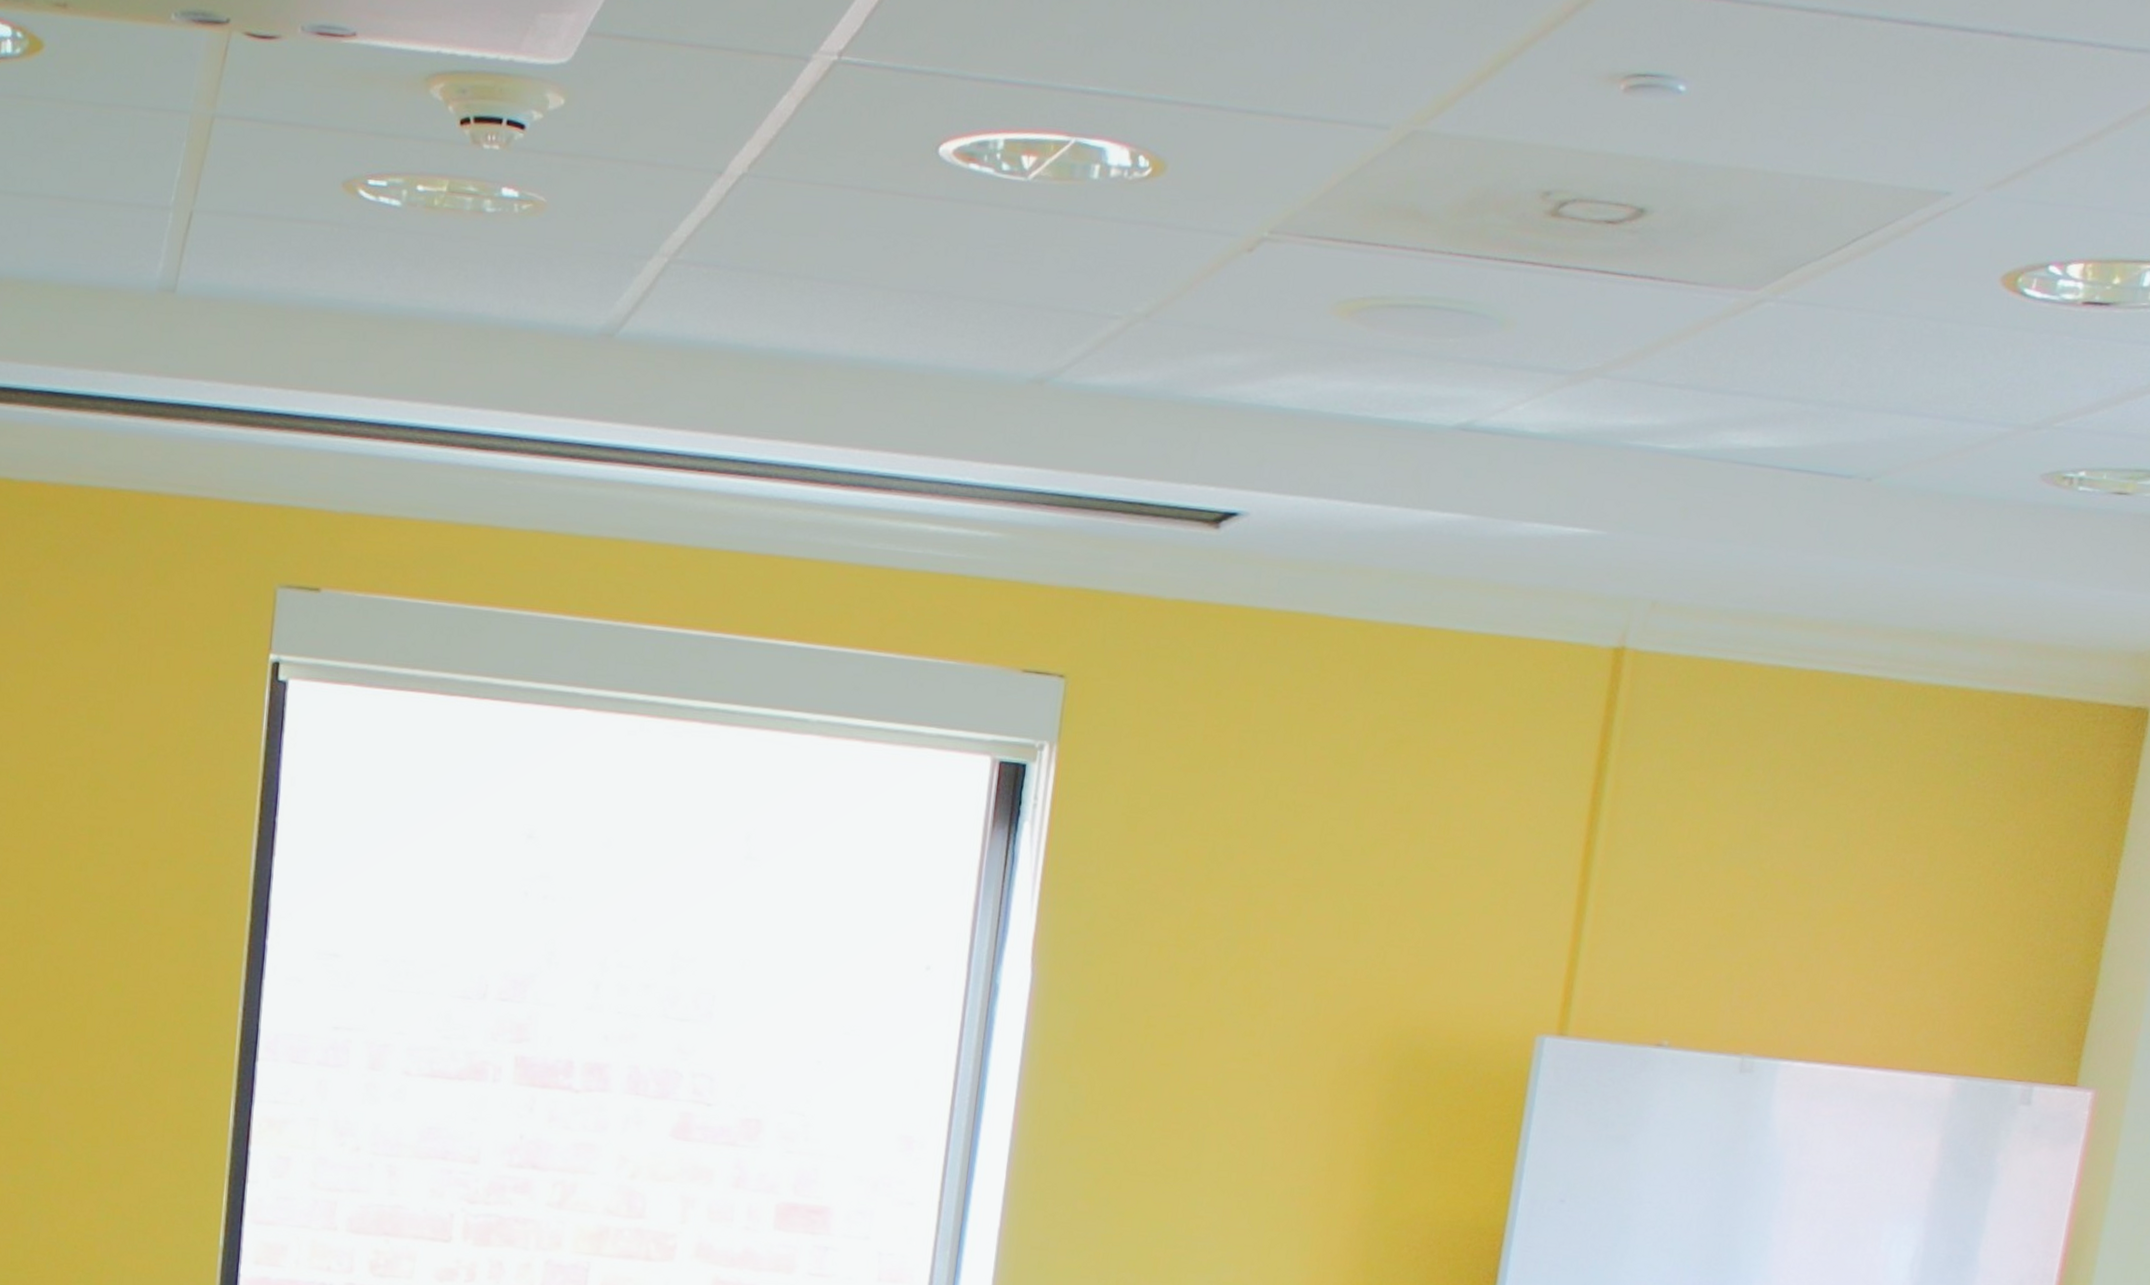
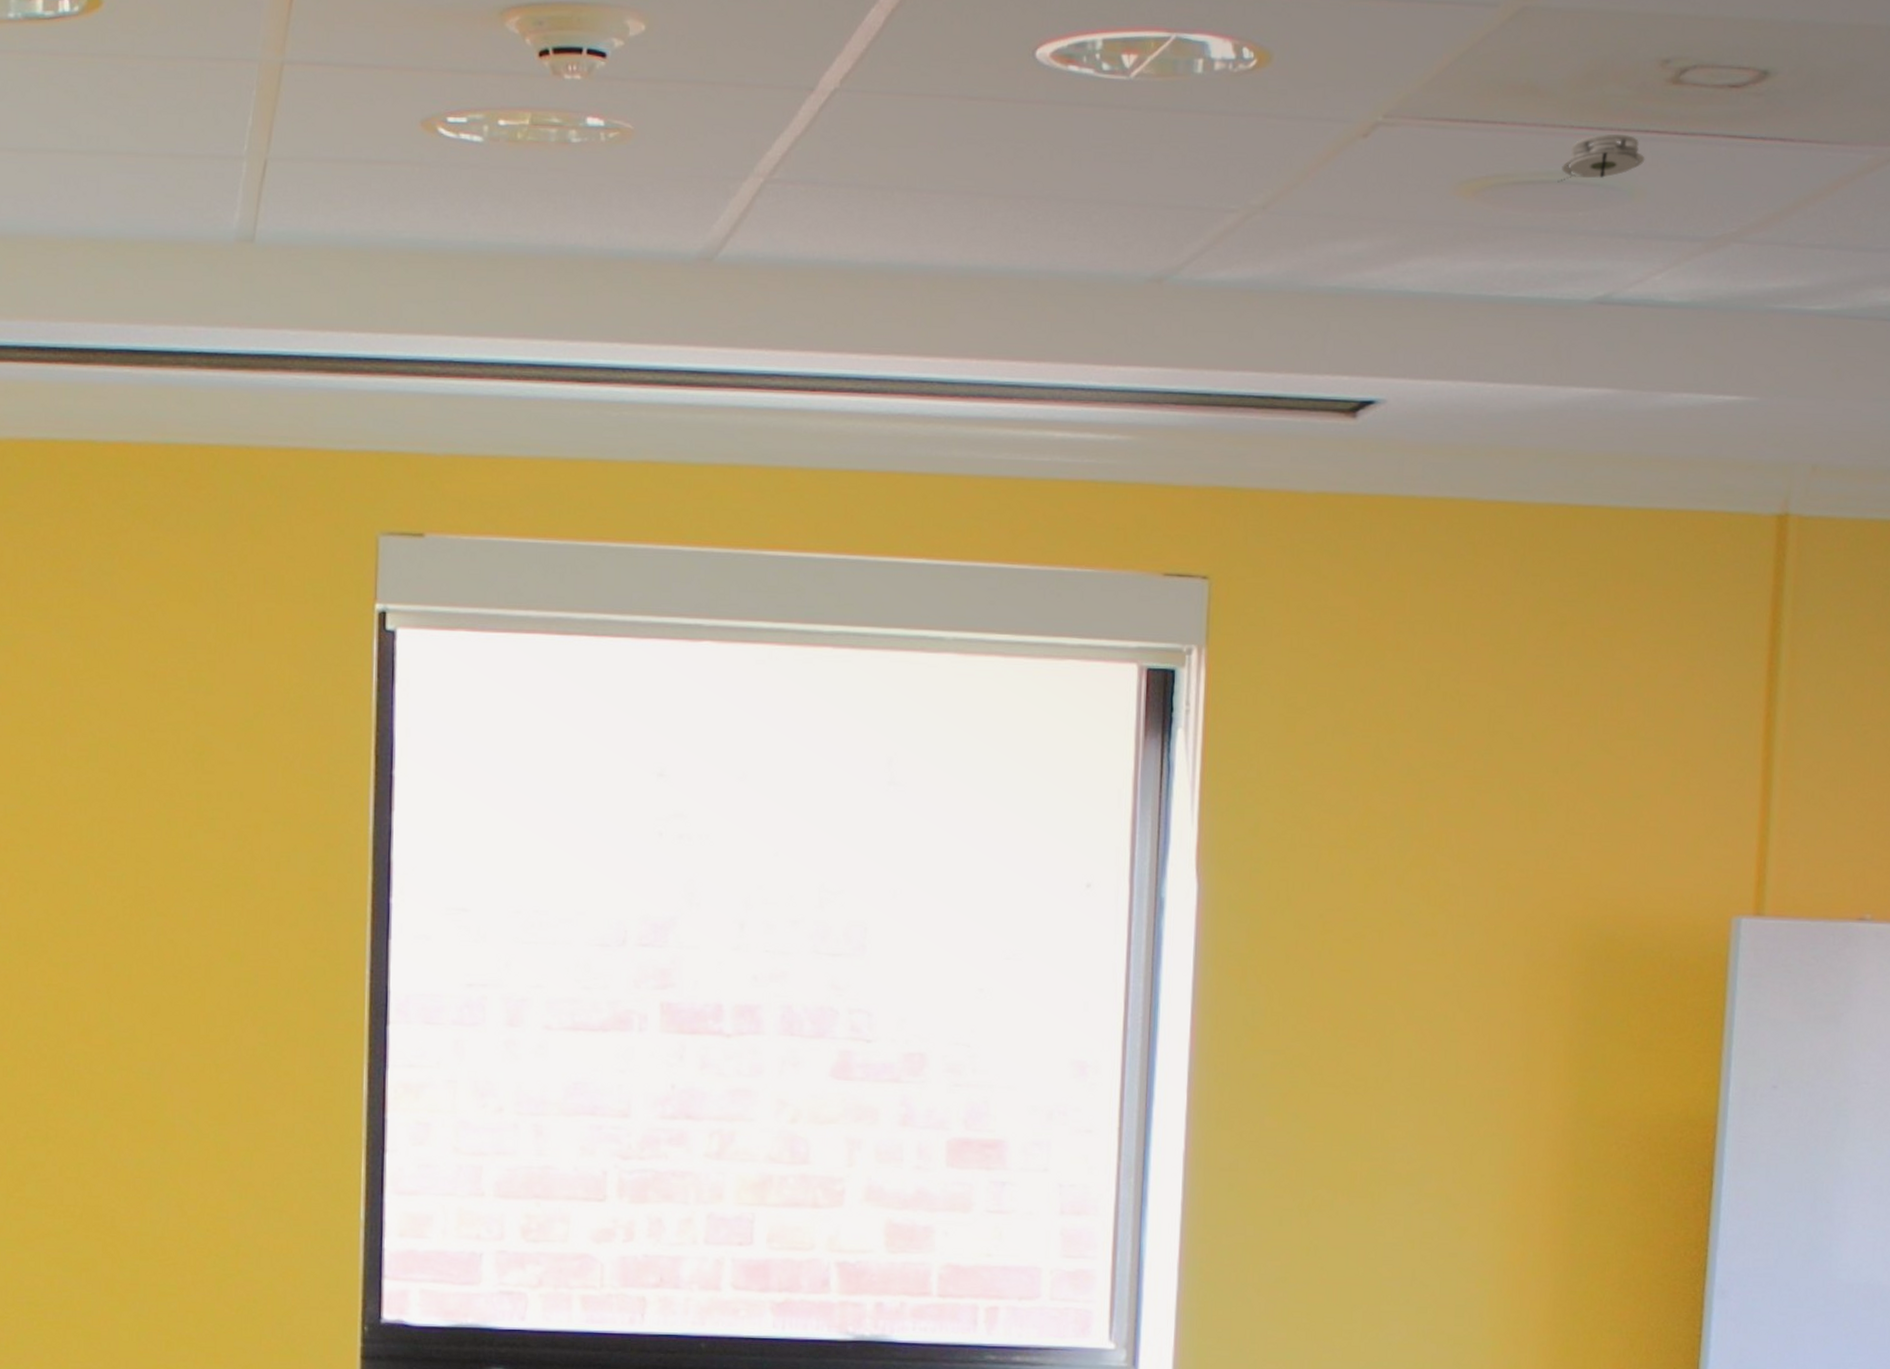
smoke detector: none [1432,261,1518,308] -> present [1557,133,1645,183]

